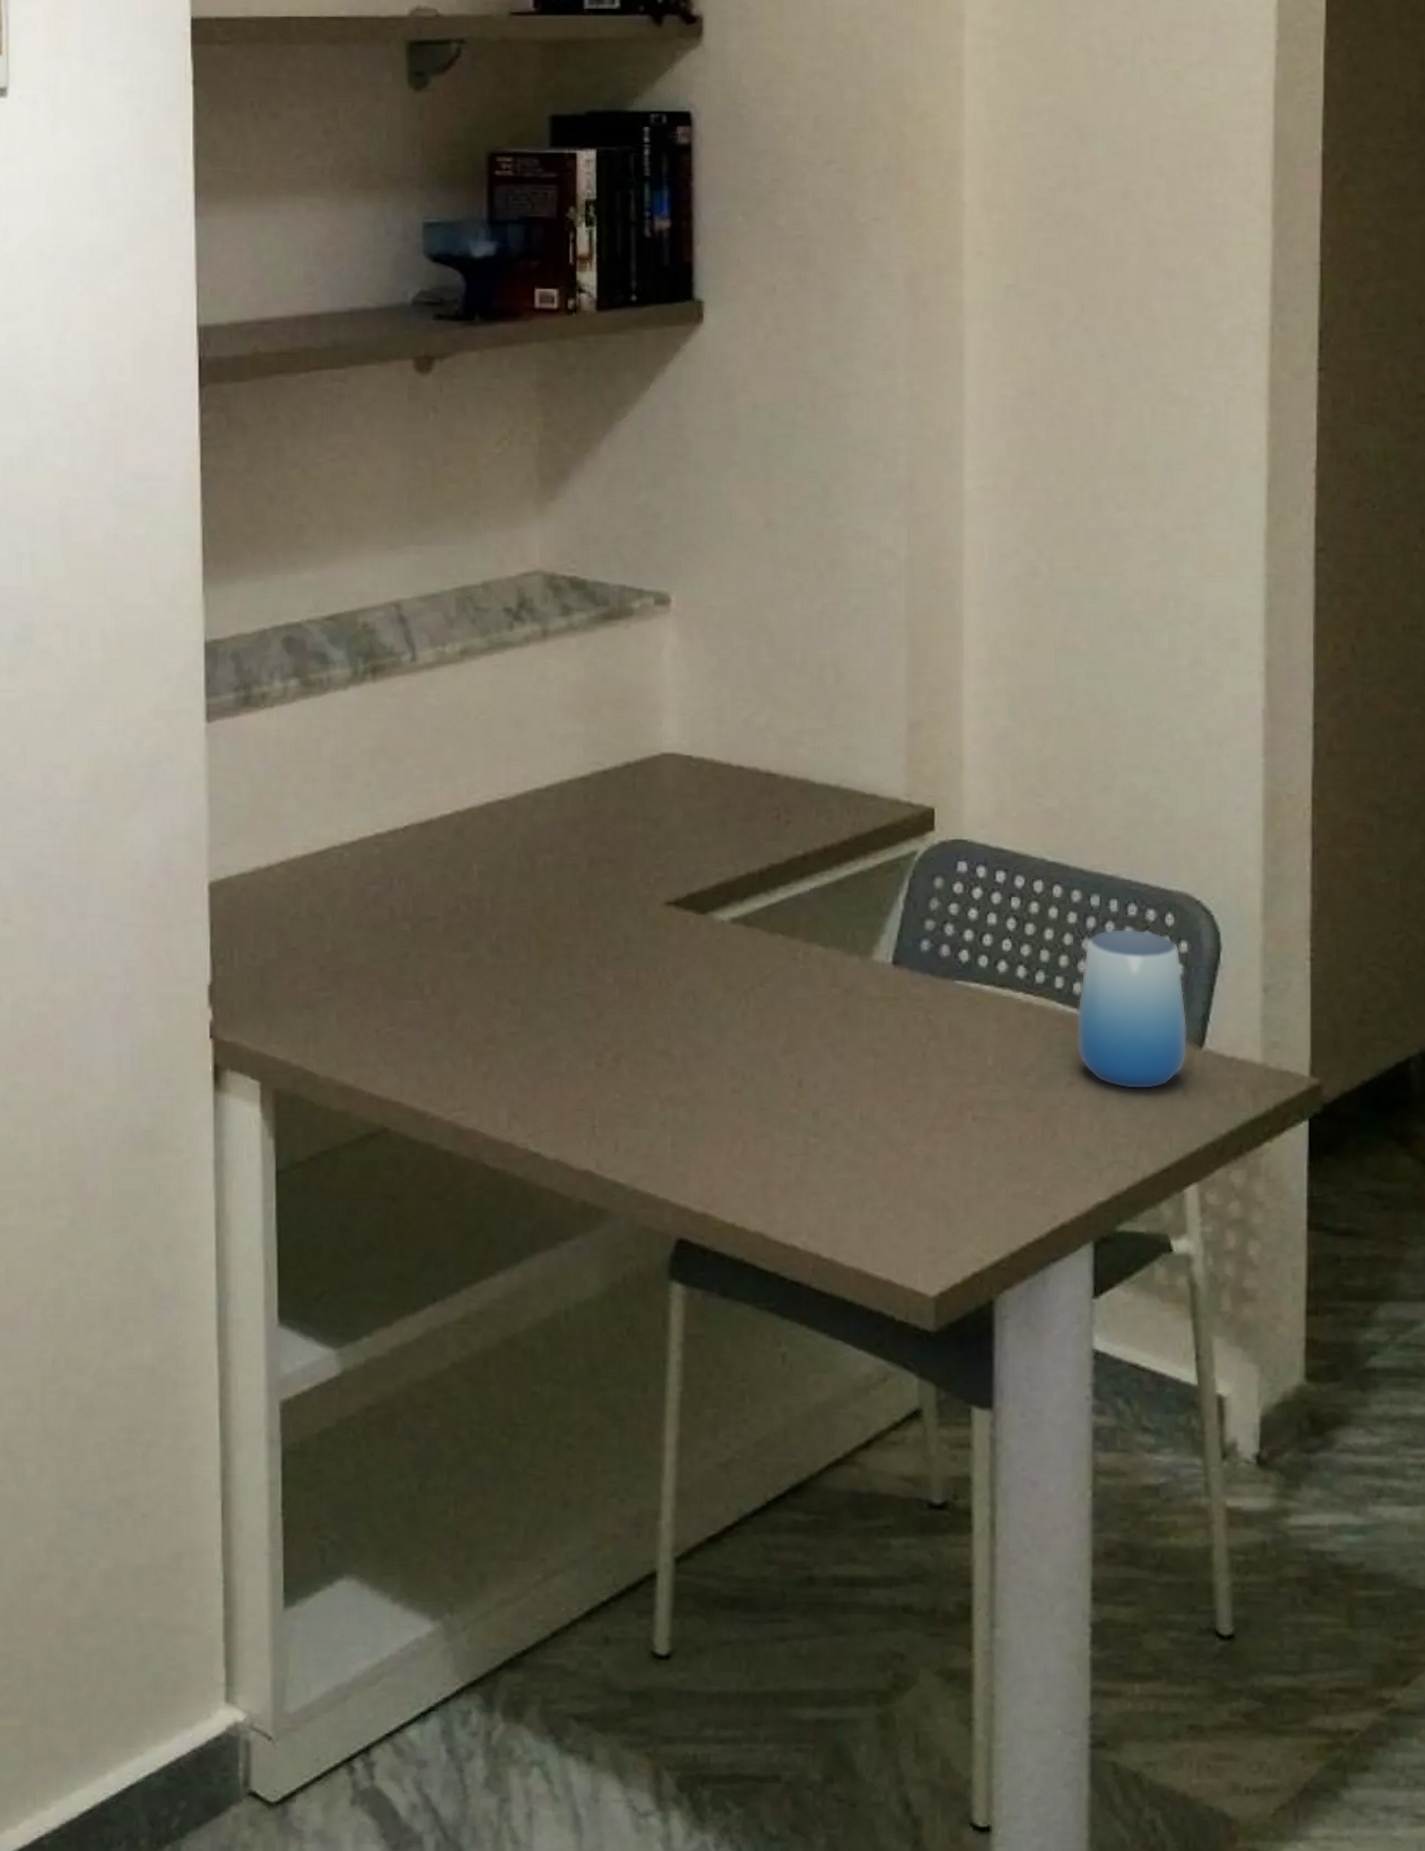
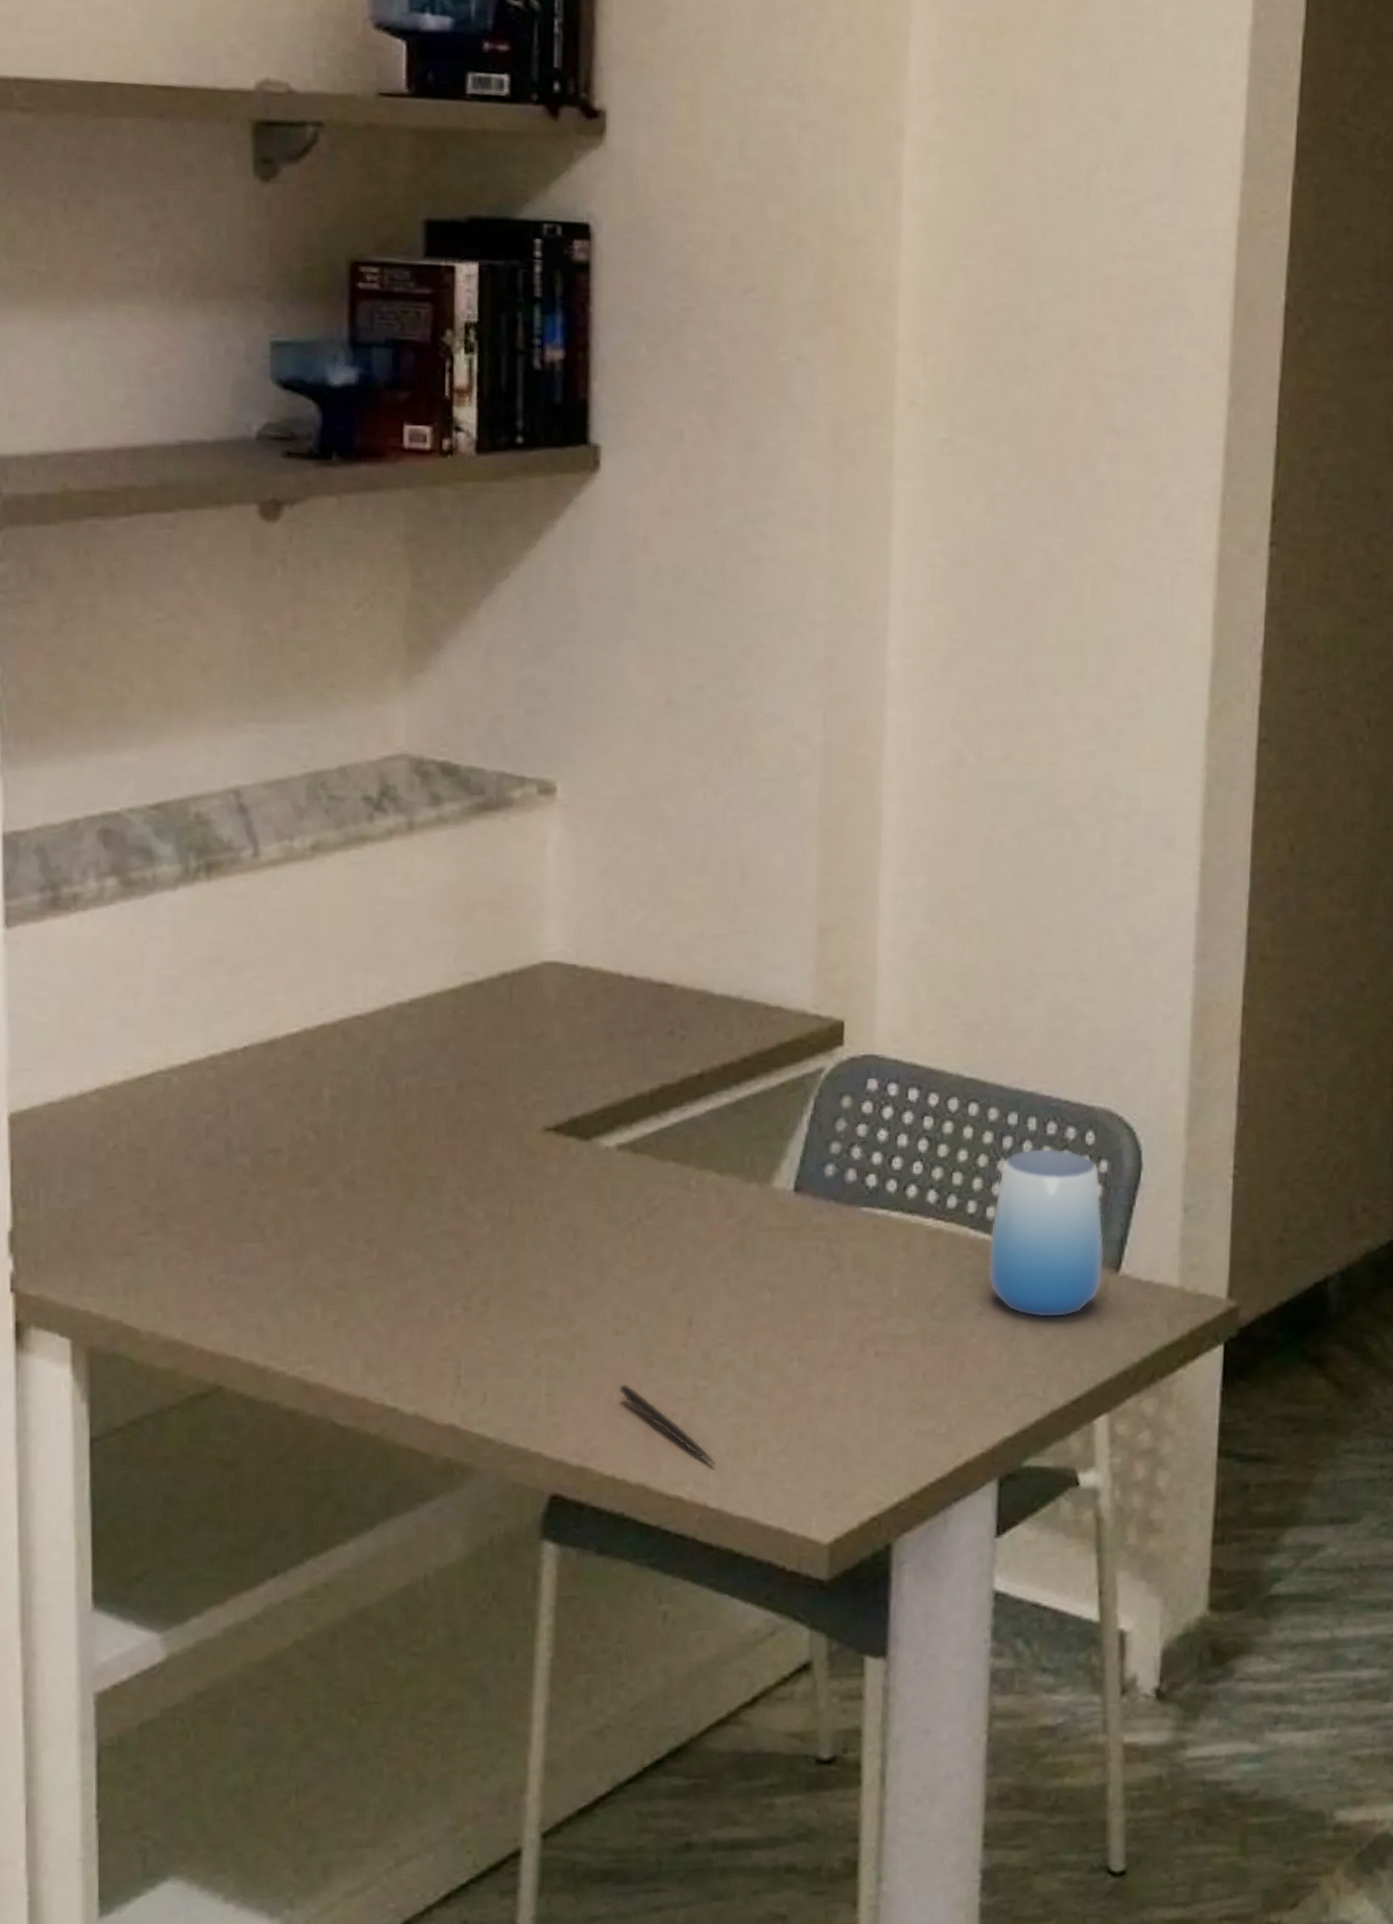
pen: none [737,1138,827,1217] -> present [619,1384,716,1465]

